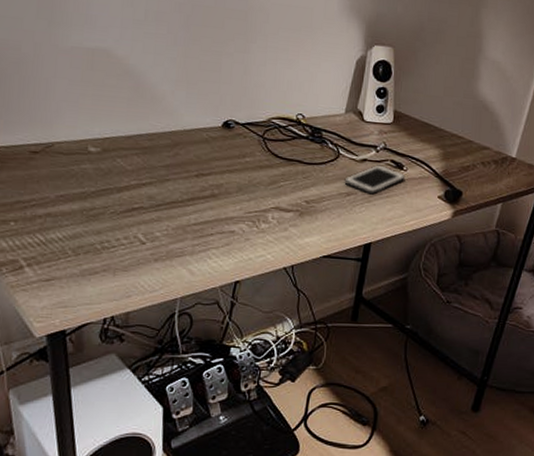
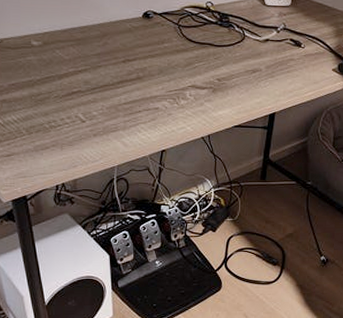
cell phone: present [344,165,406,195] -> none [250,44,304,71]

